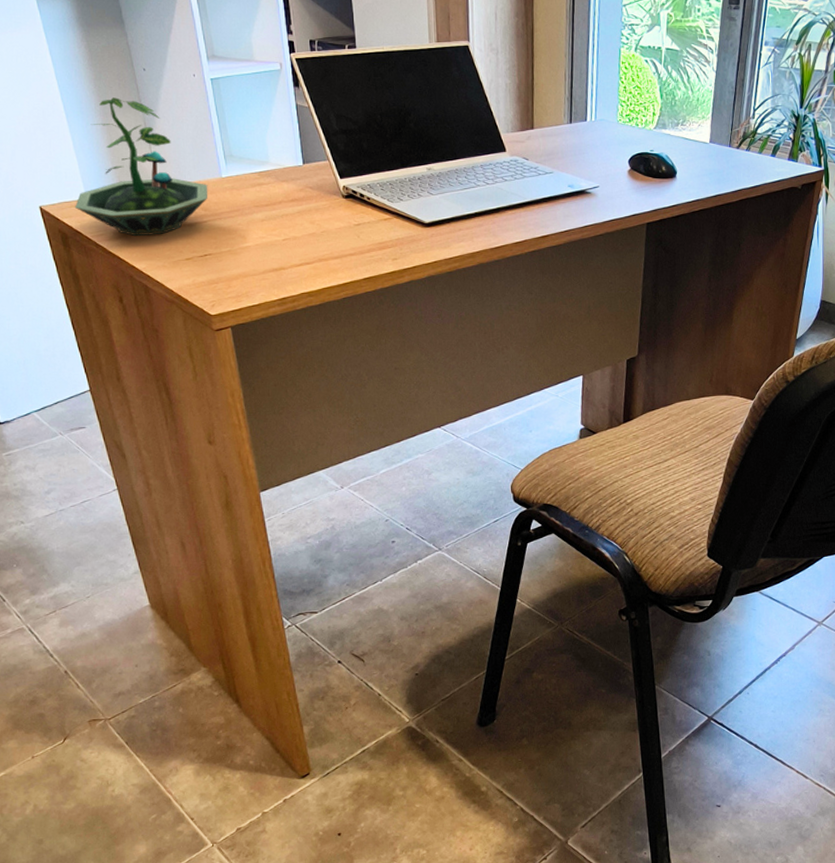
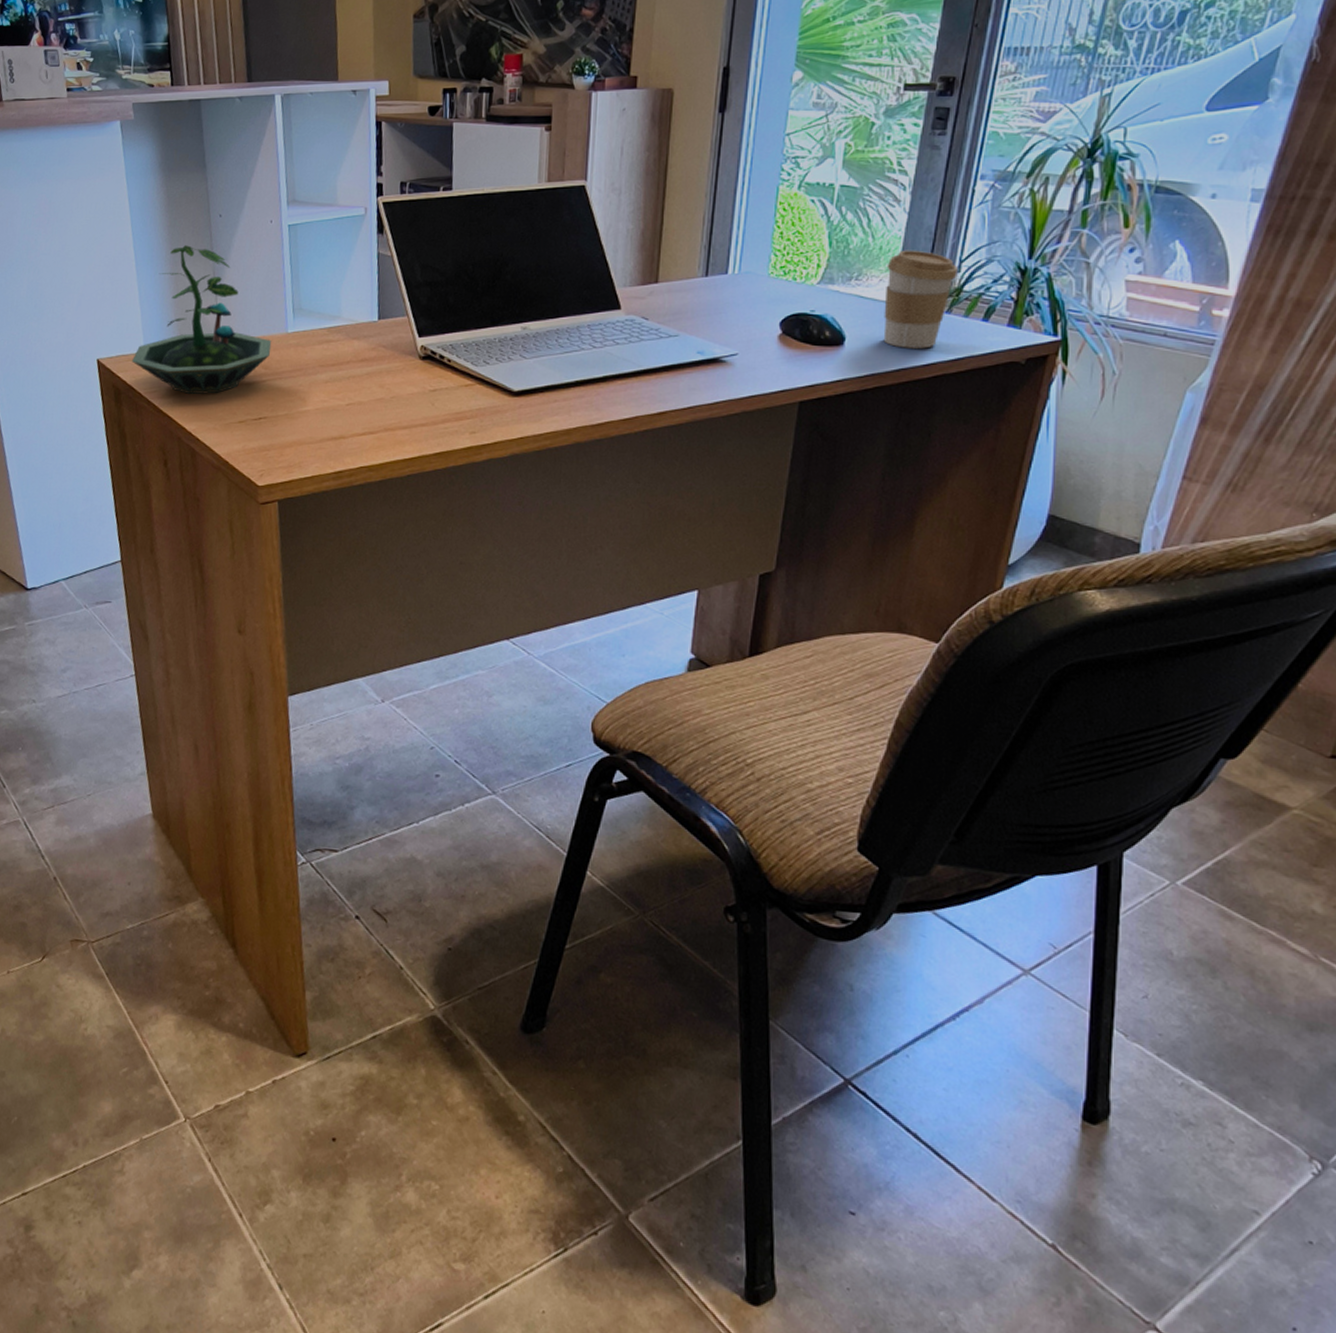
coffee cup: none [703,101,753,179] -> present [883,250,958,349]

